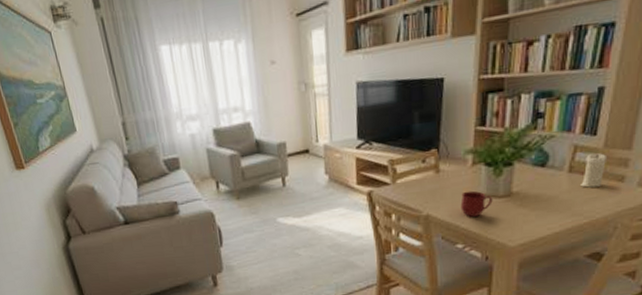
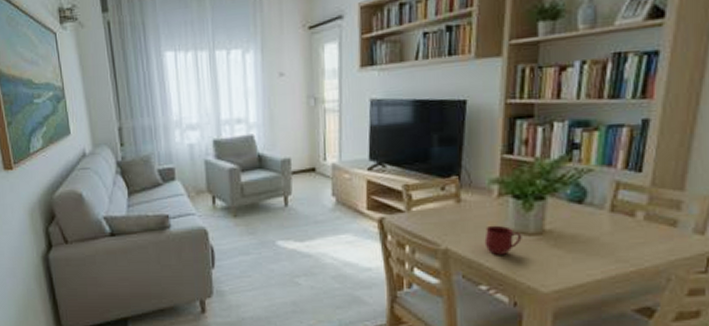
candle: present [579,153,606,188] -> none [623,192,654,231]

